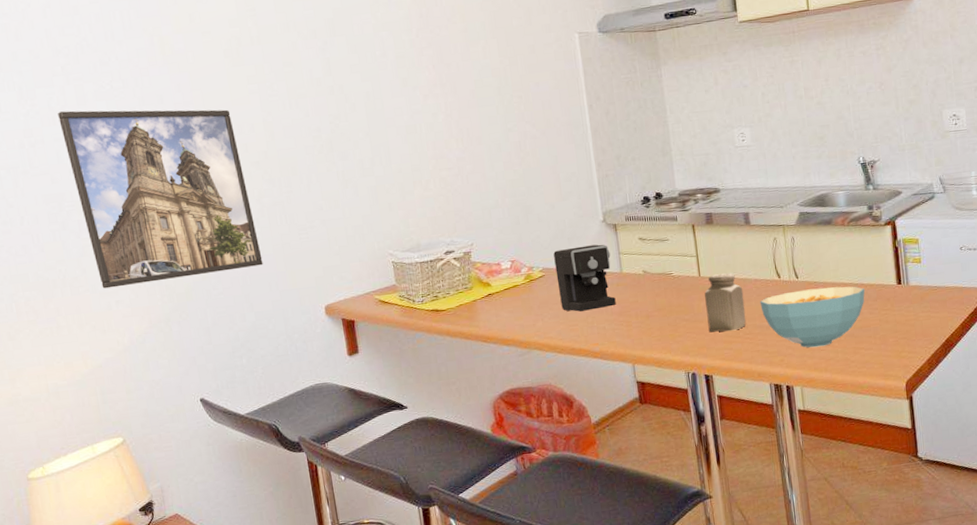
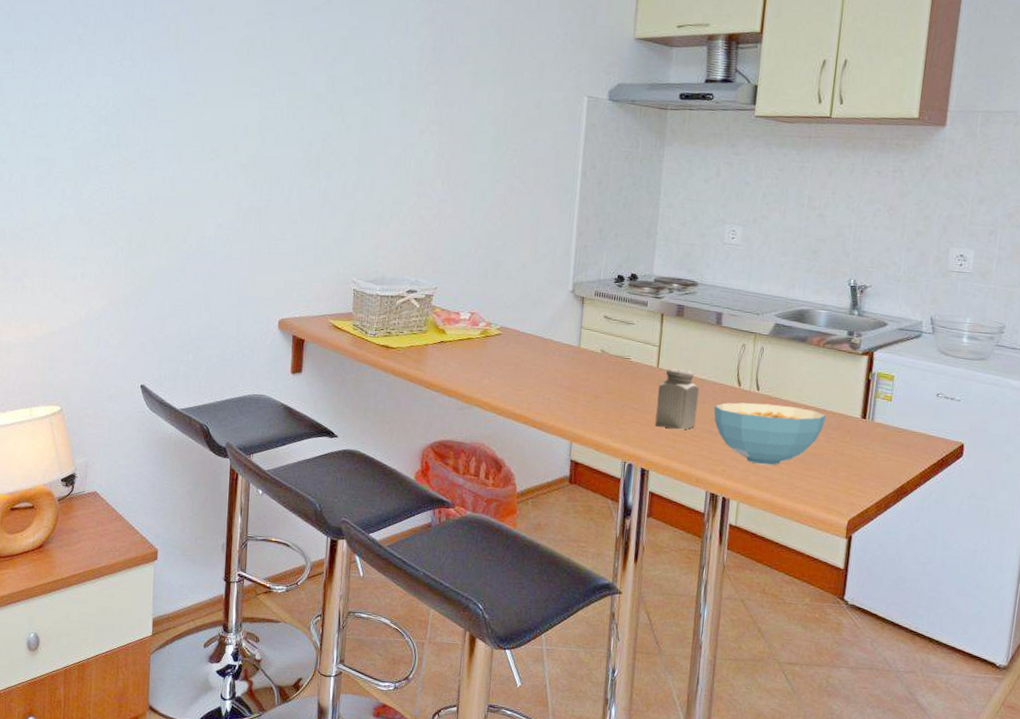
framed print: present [58,109,263,289] -> none [65,79,229,267]
coffee maker: present [553,244,616,312] -> none [511,311,572,380]

